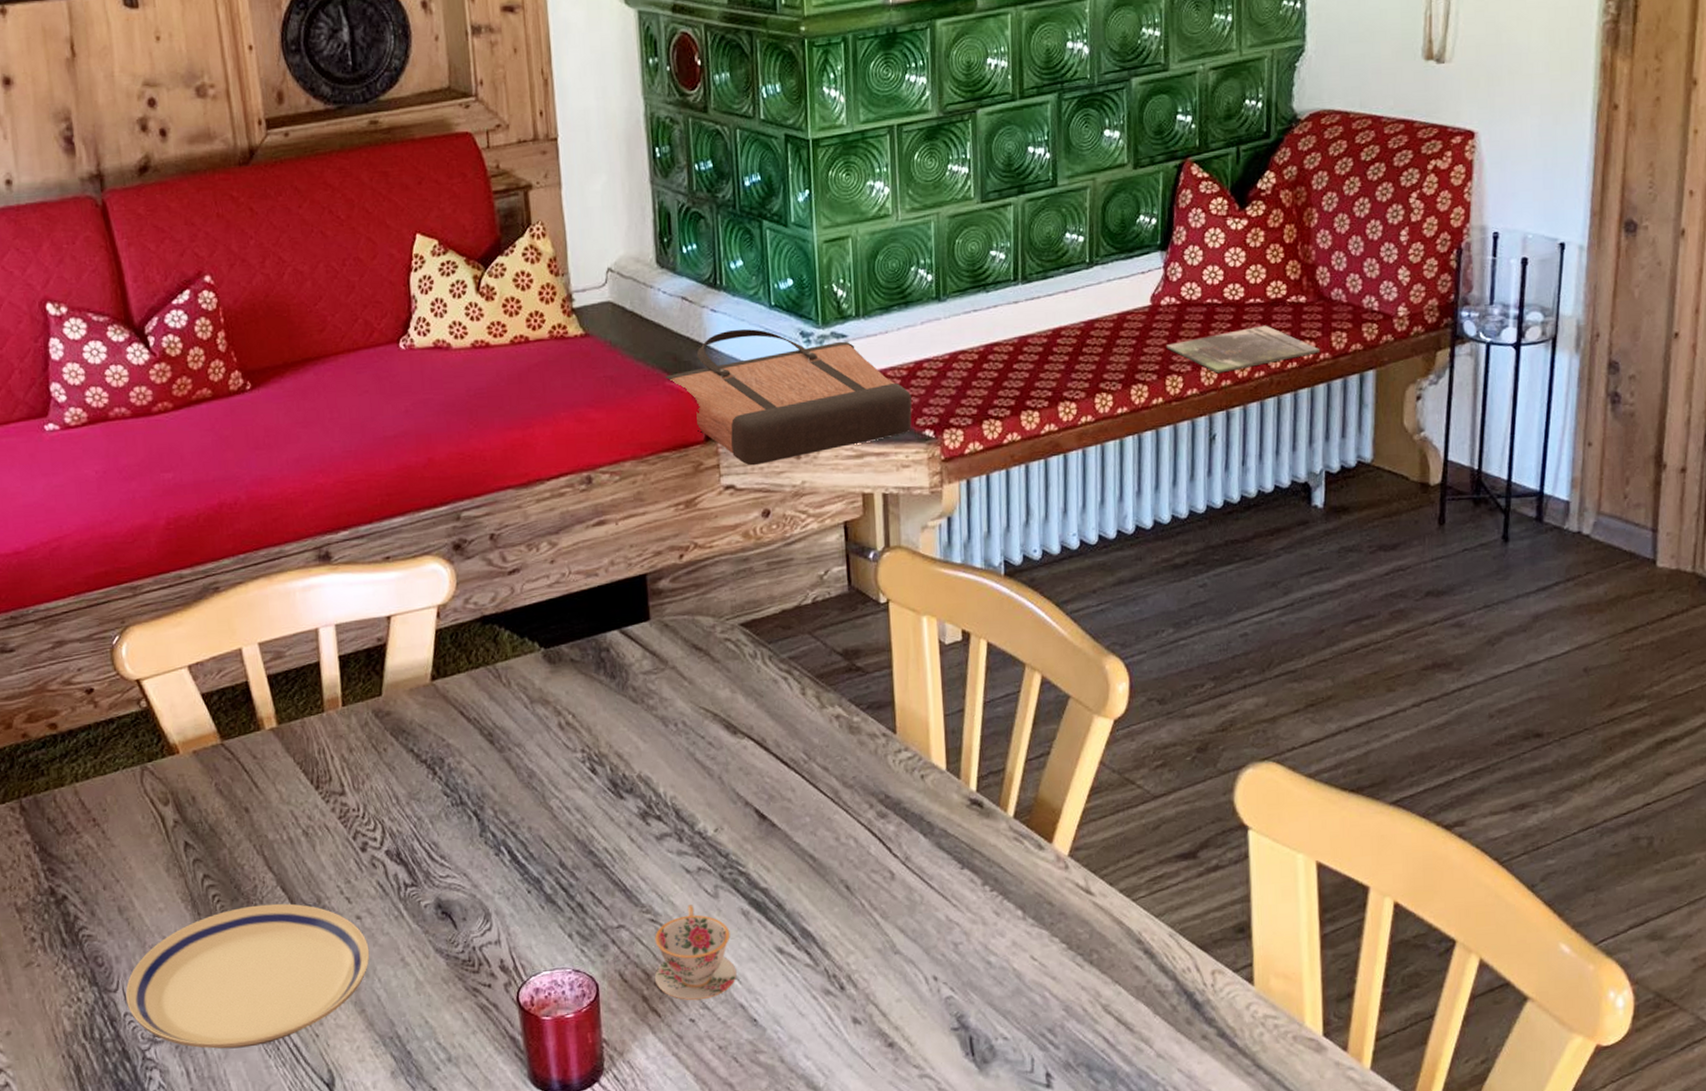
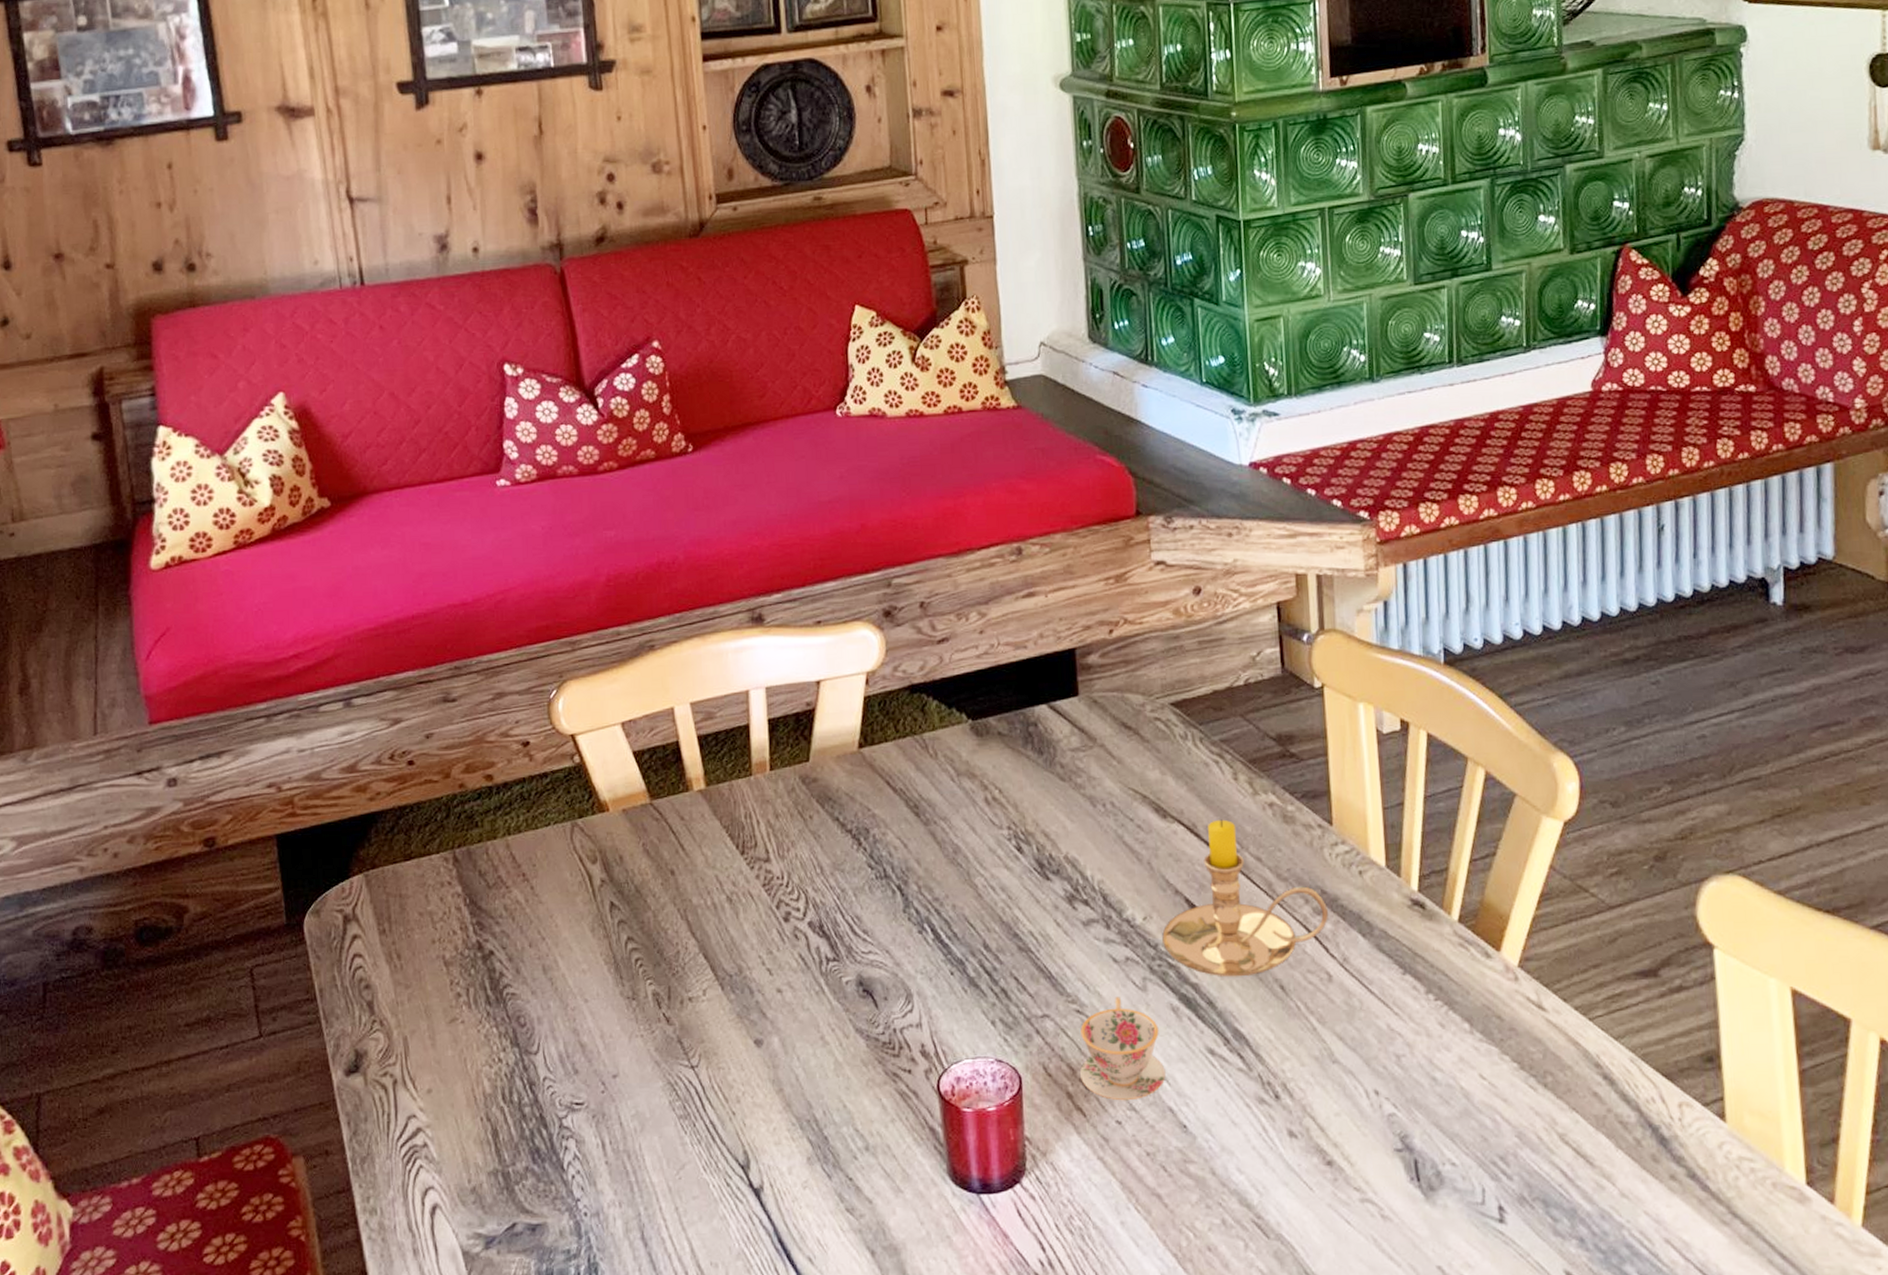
plate: present [125,903,370,1049] -> none [546,971,790,1122]
shopping bag: present [664,329,912,466] -> none [1095,404,1346,542]
candlestick: none [733,733,891,881] -> present [1162,819,1328,977]
magazine: present [1165,325,1321,374] -> none [1608,414,1773,462]

